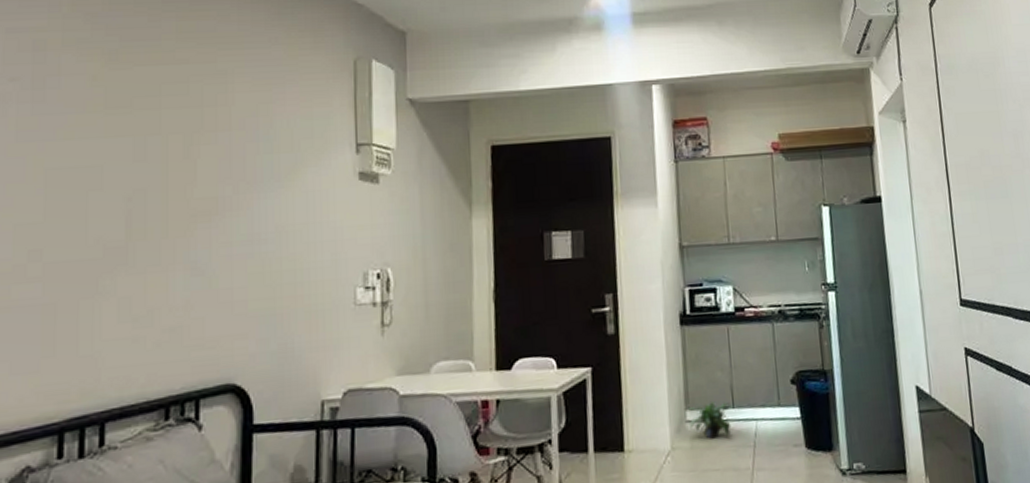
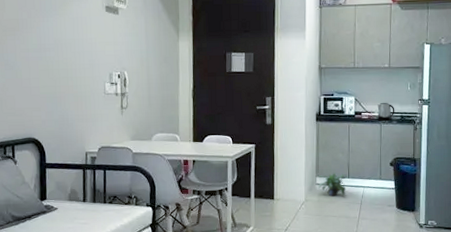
kettle: none [765,290,791,319] -> present [377,102,395,122]

